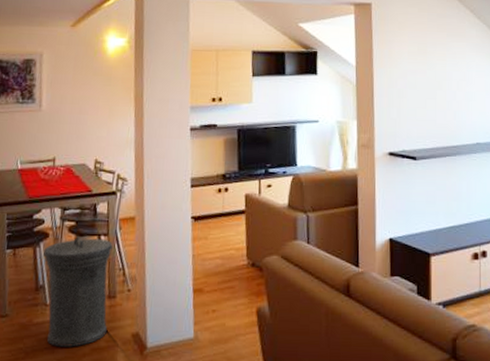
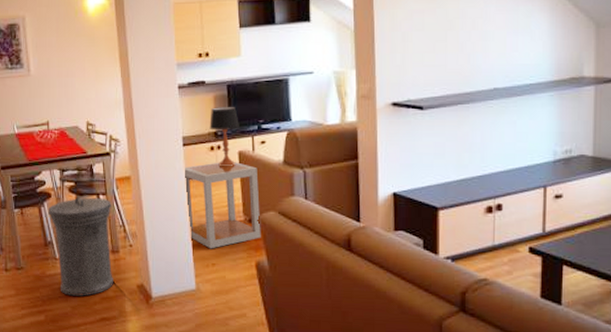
side table: none [191,204,264,295] -> present [185,162,261,249]
table lamp: none [218,149,247,210] -> present [209,106,239,167]

